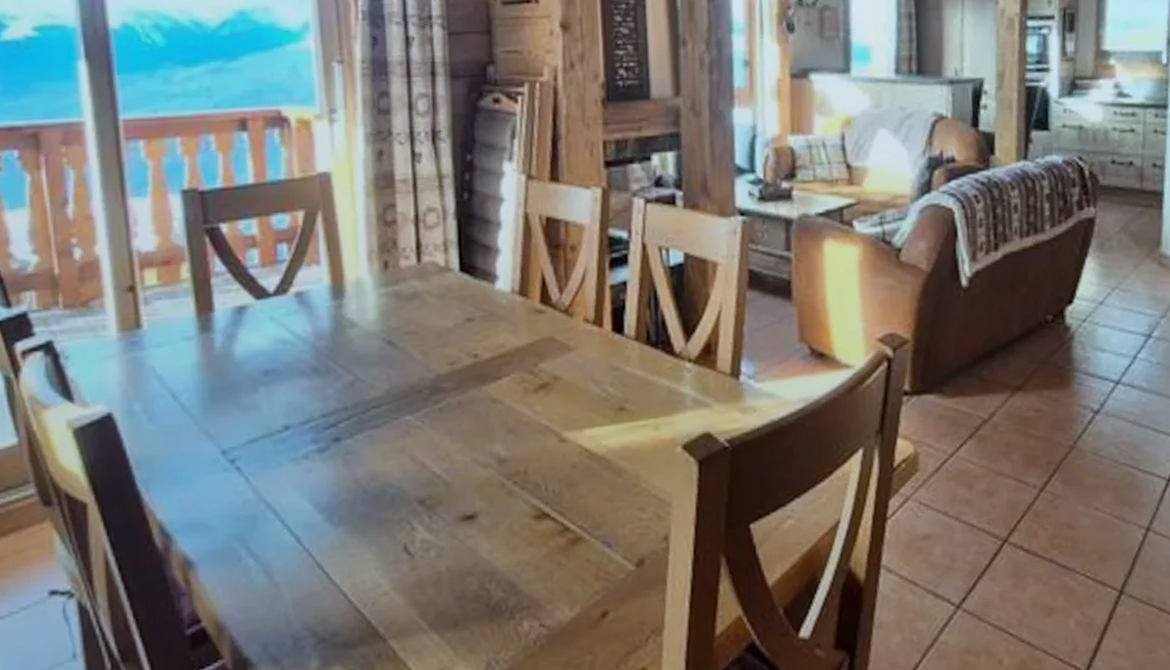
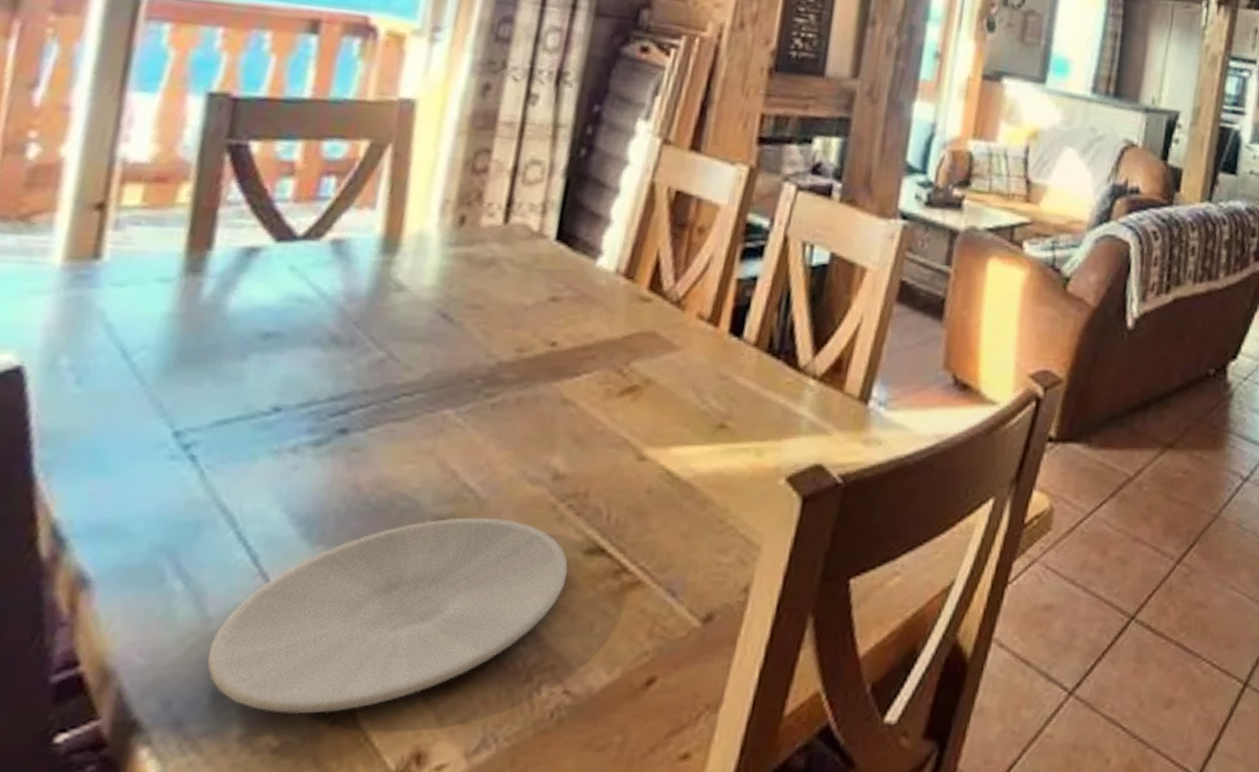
plate: none [283,496,525,650] -> present [207,517,569,715]

